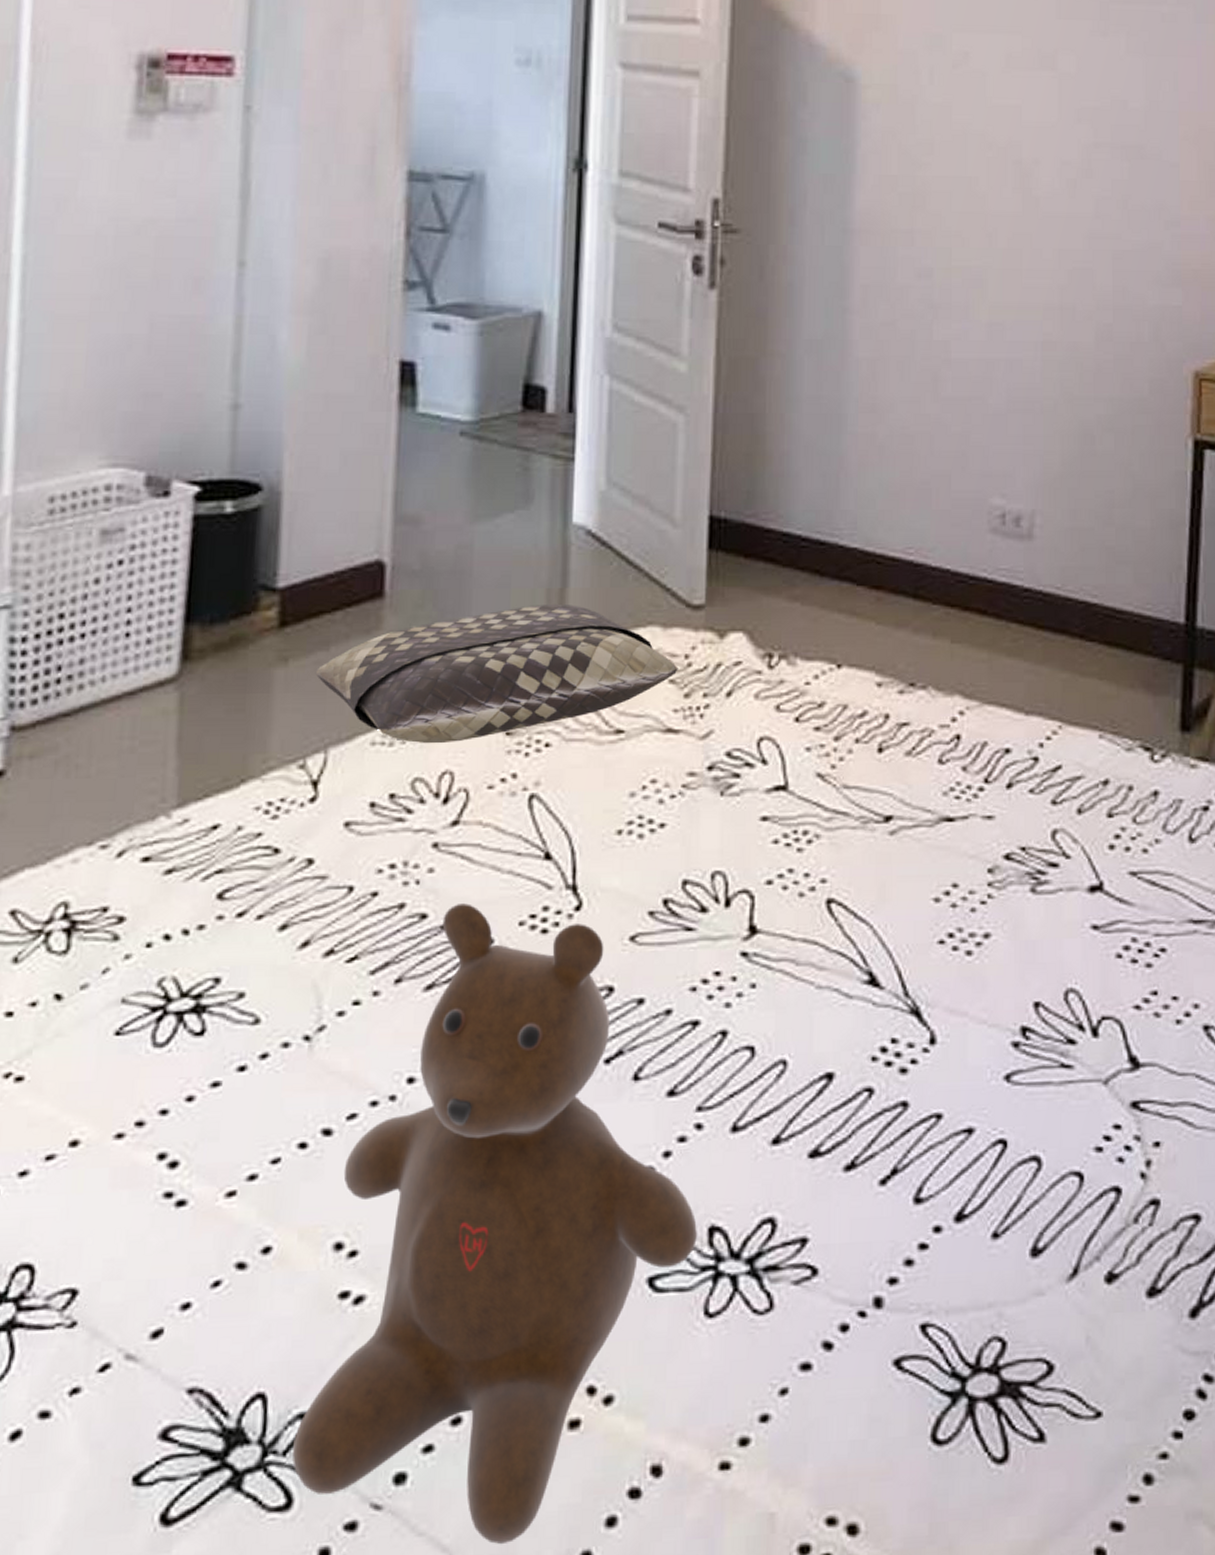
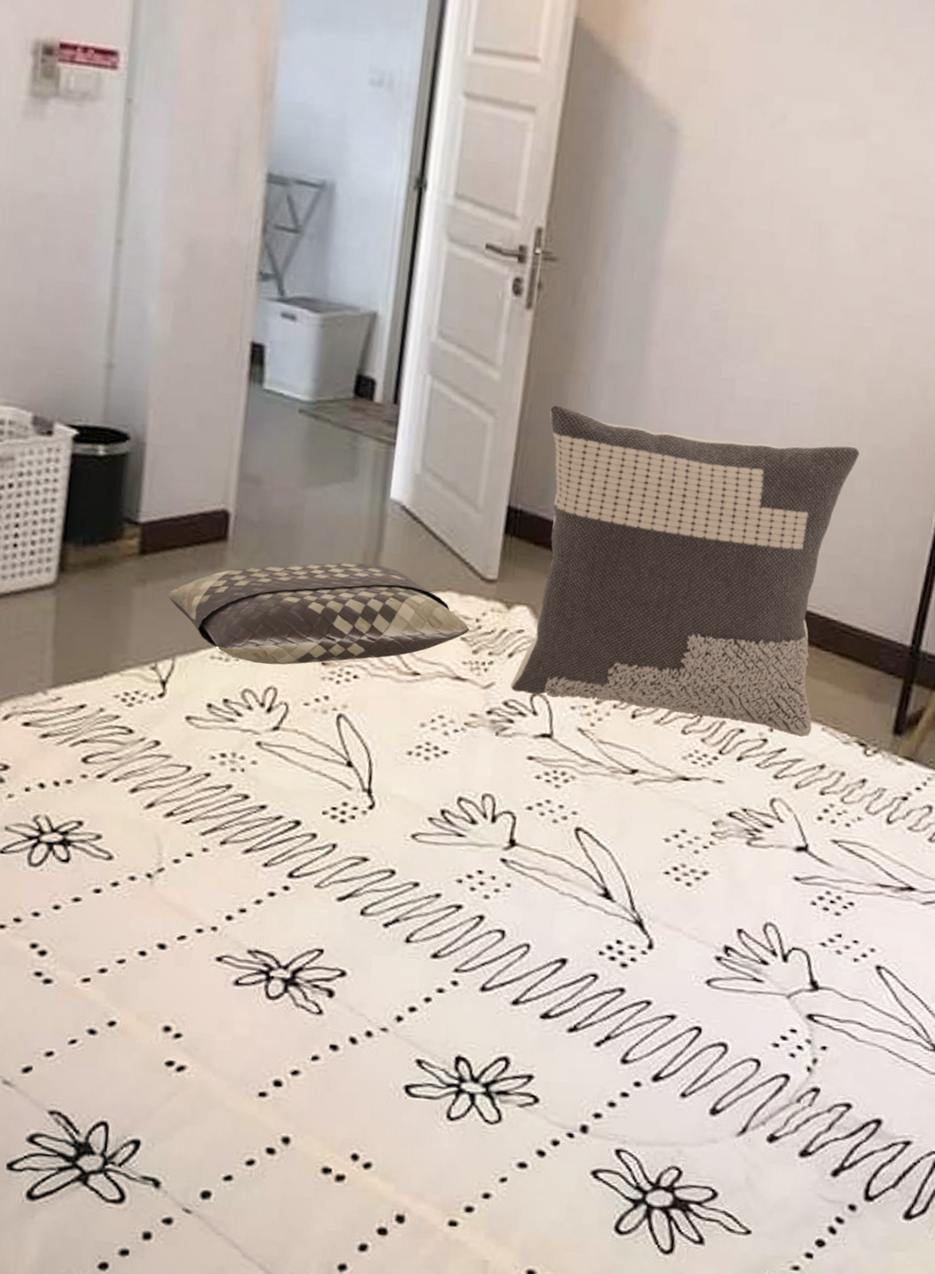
stuffed bear: present [291,903,698,1545] -> none [125,791,447,1250]
pillow: none [732,393,1096,750] -> present [510,405,860,738]

